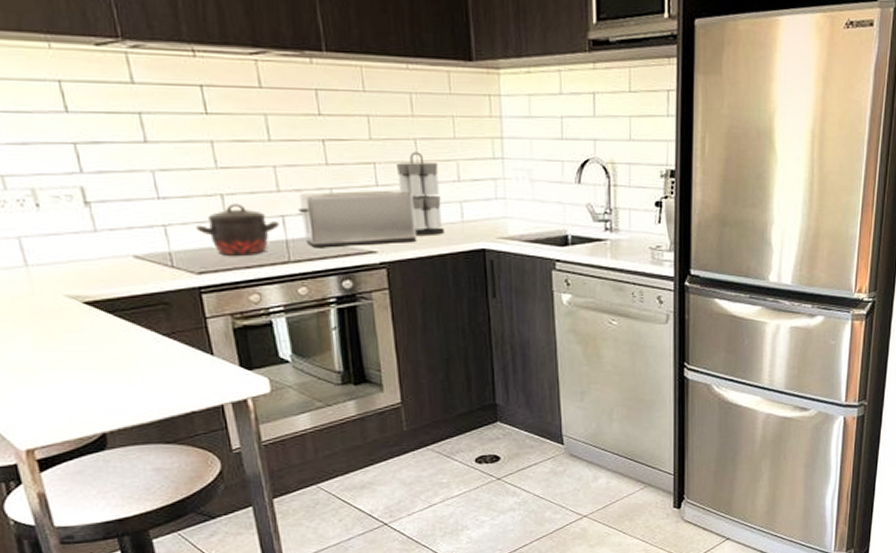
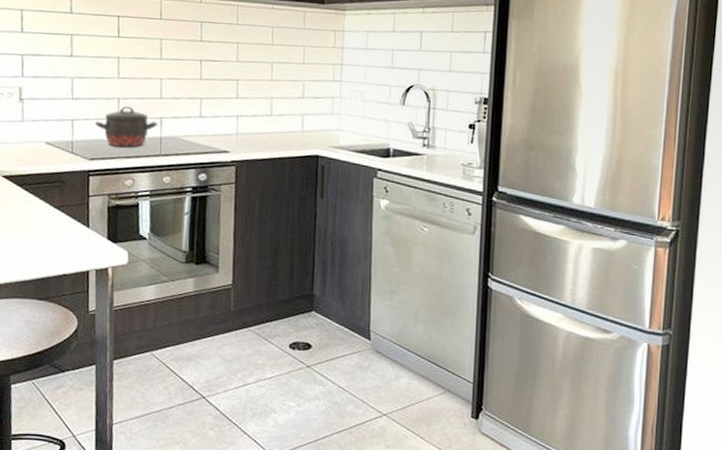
toaster: present [298,190,417,248] -> none [174,100,265,146]
spice rack: present [395,152,444,237] -> none [254,72,287,142]

